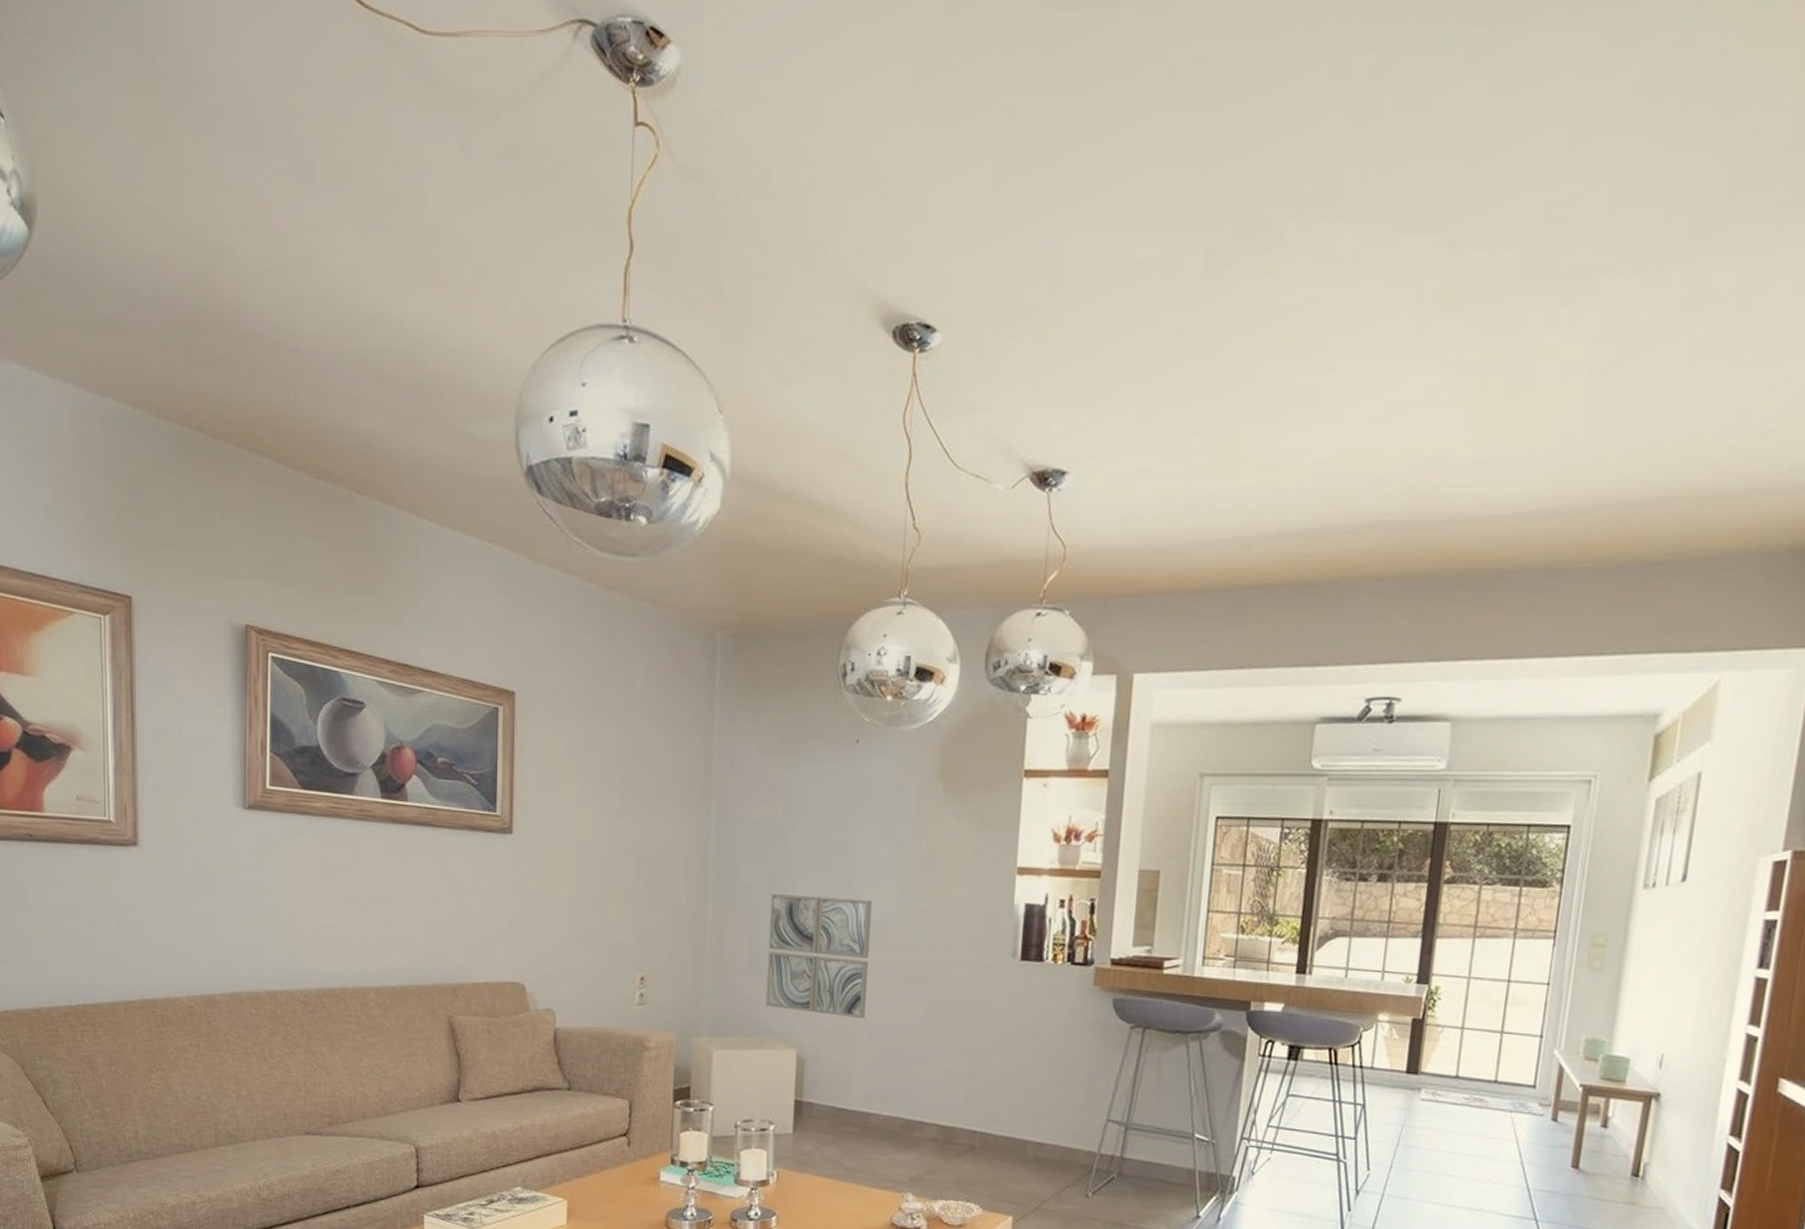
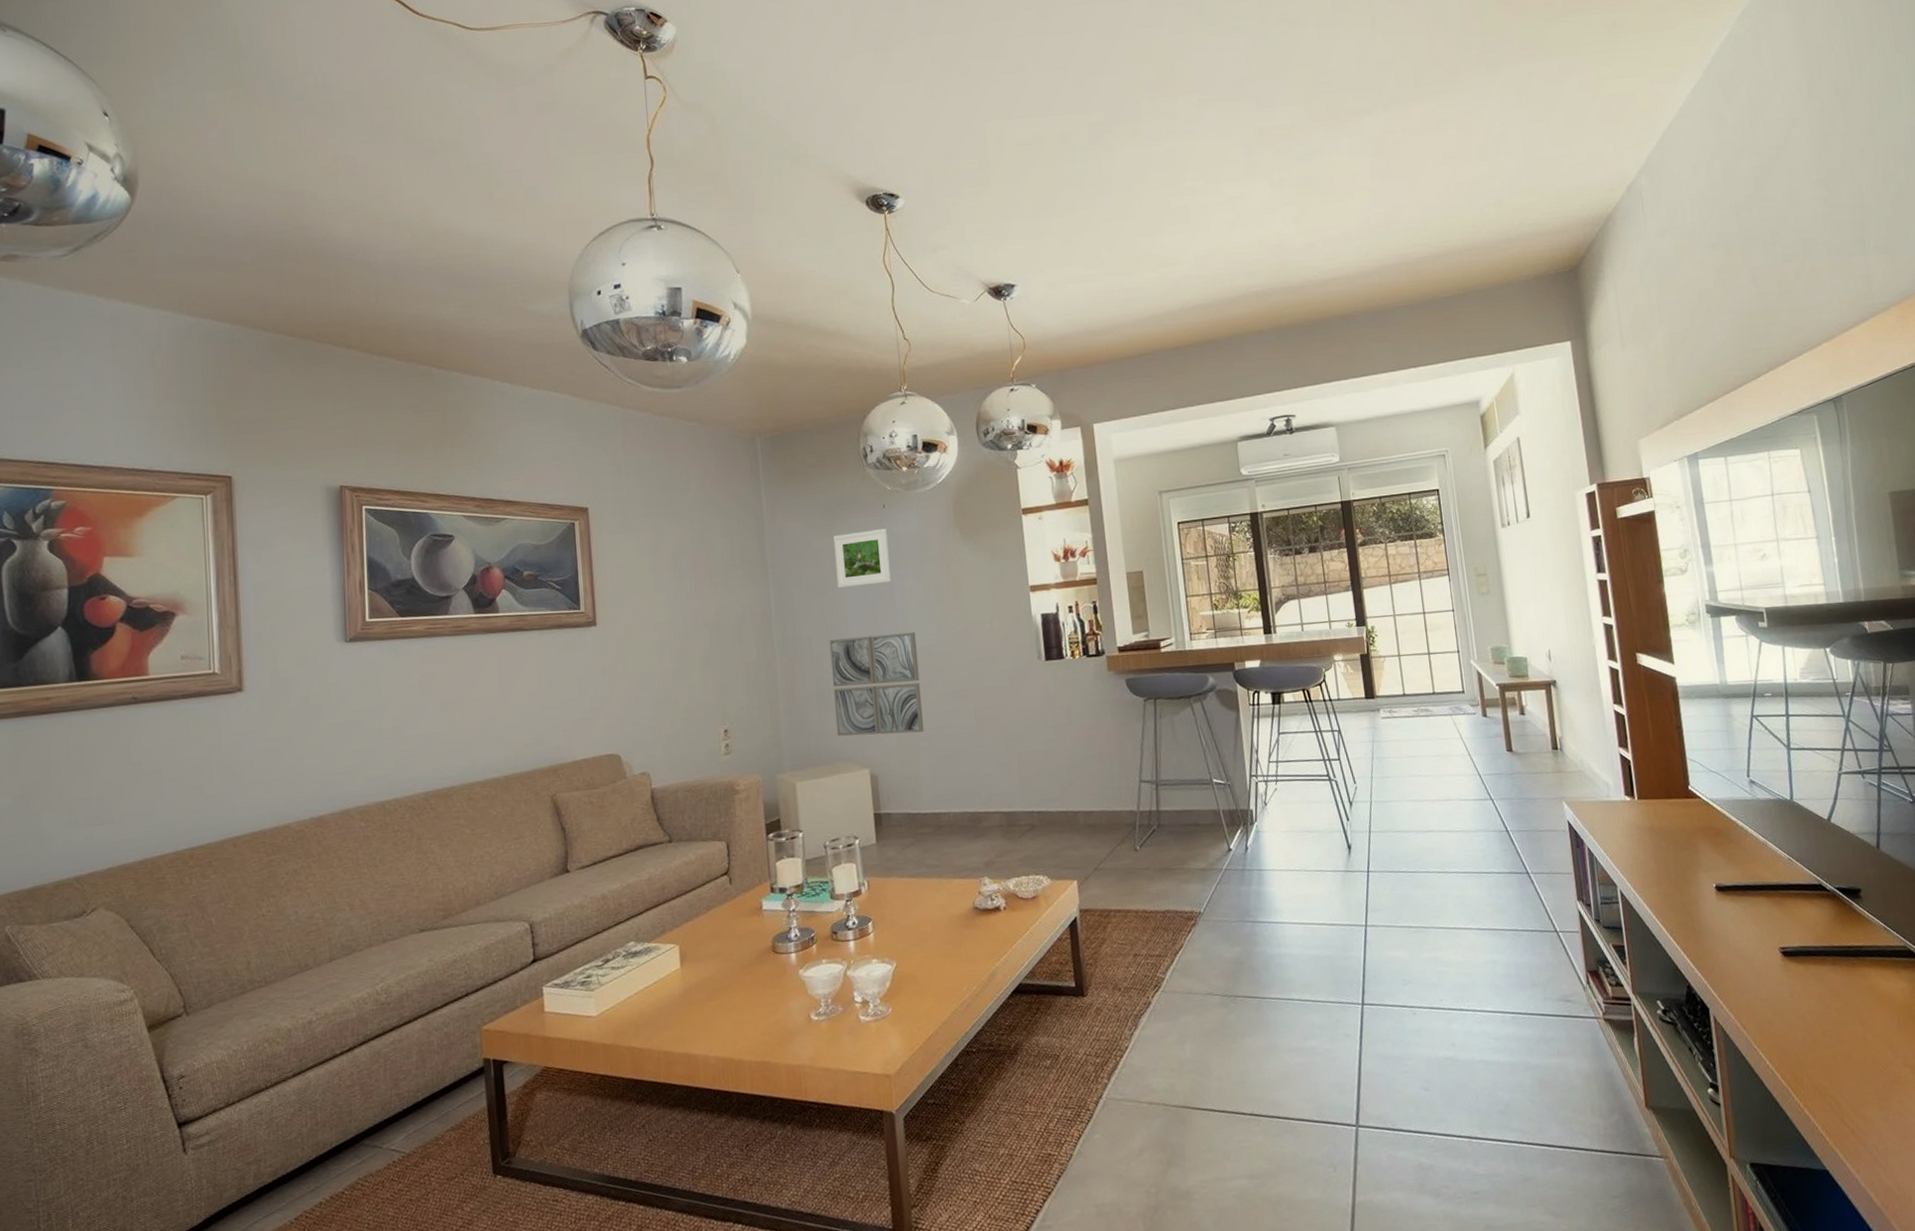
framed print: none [789,768,858,837] -> present [833,528,892,589]

